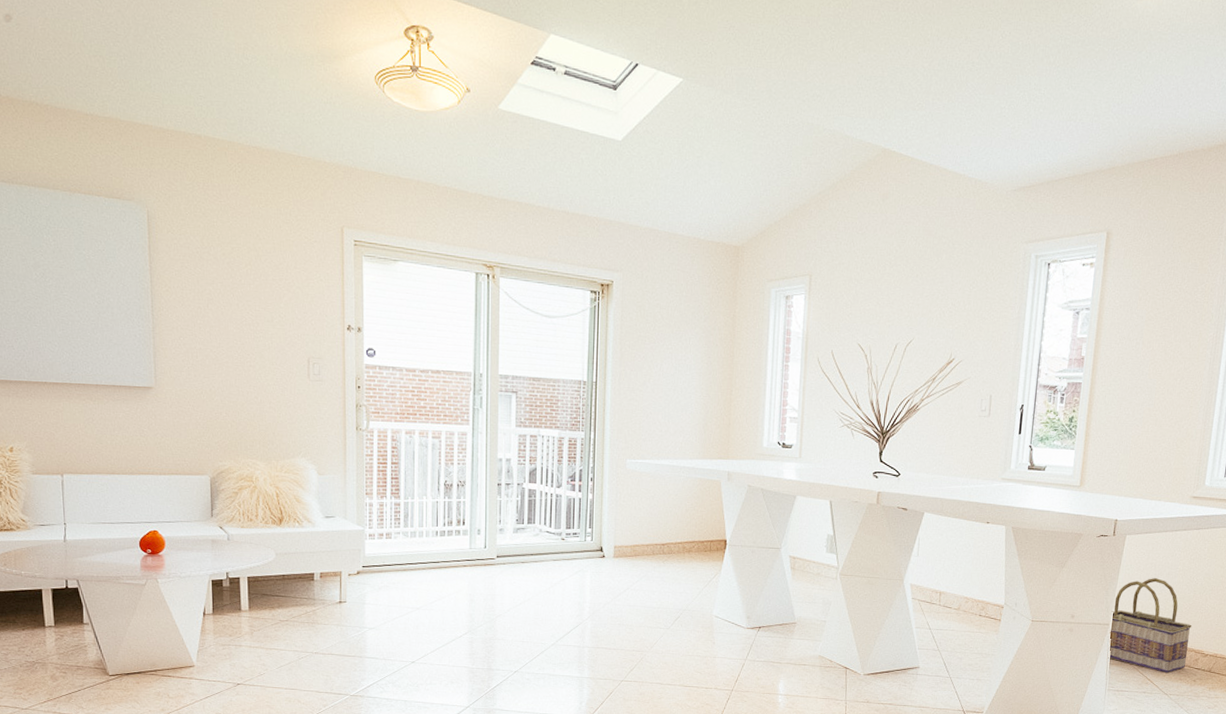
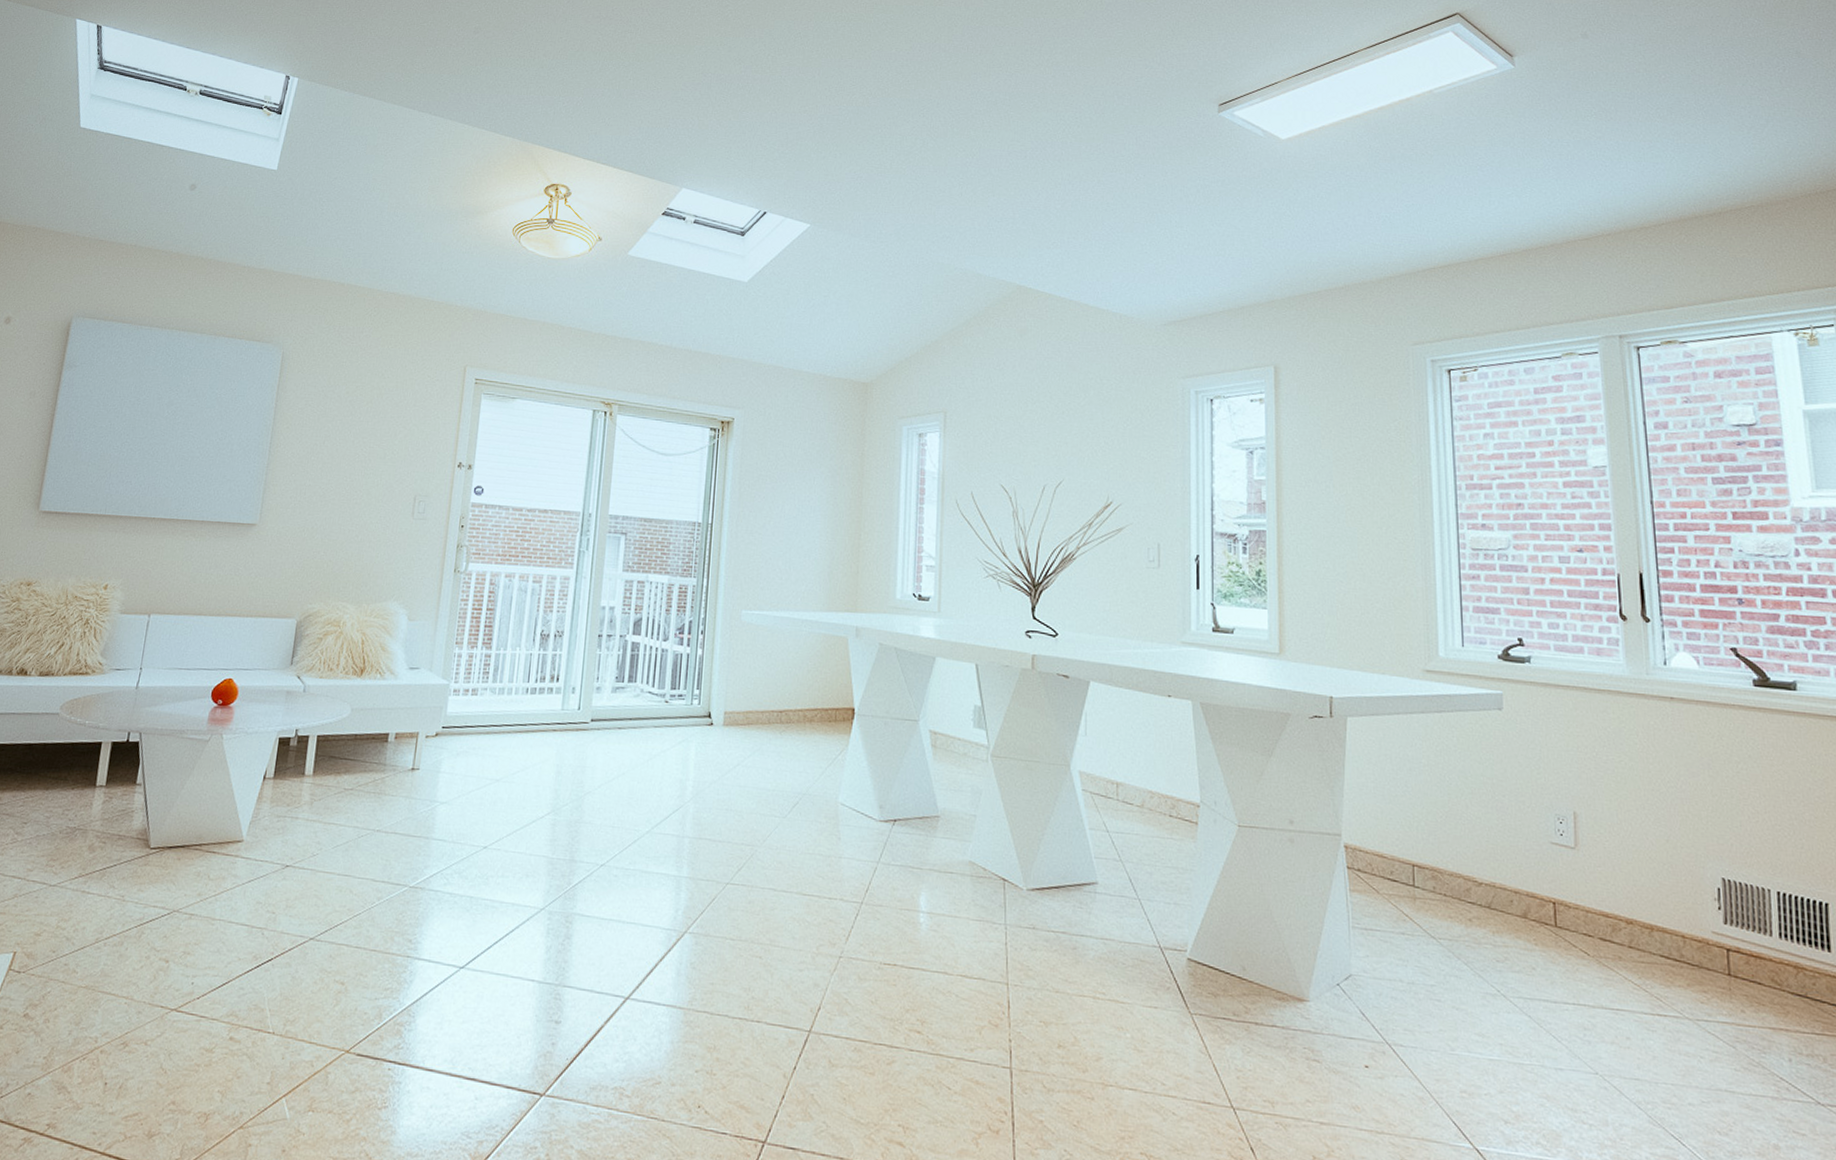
basket: present [1108,578,1191,674] -> none [1341,774,1455,908]

